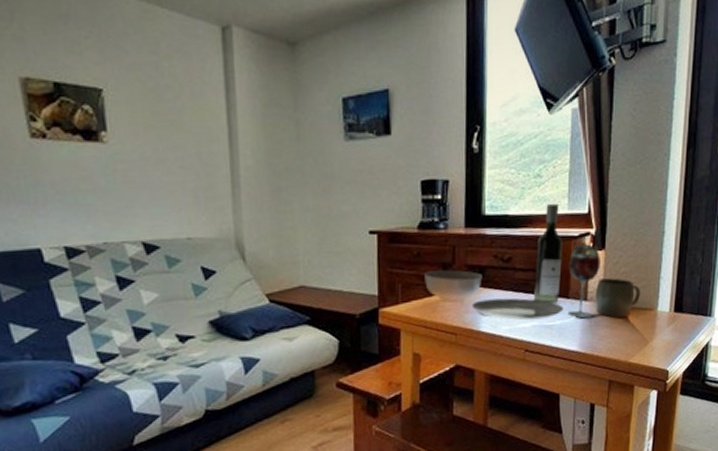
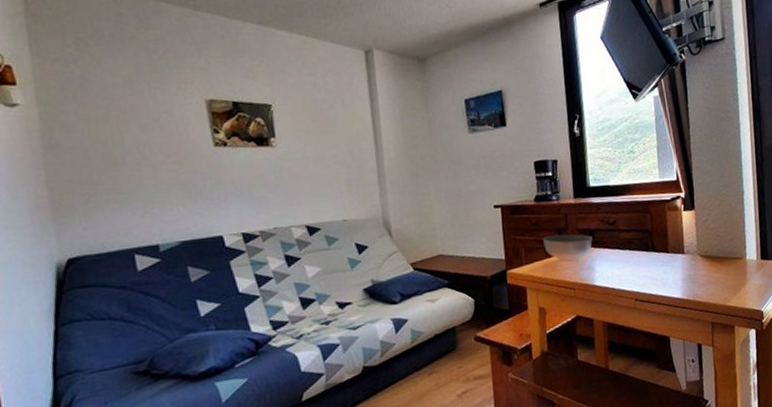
plate: present [471,298,563,321] -> none [585,255,665,275]
bottle: present [533,203,563,304] -> none [636,173,660,258]
wineglass: present [568,244,600,319] -> none [665,206,693,270]
mug: present [595,278,641,318] -> none [690,233,730,267]

